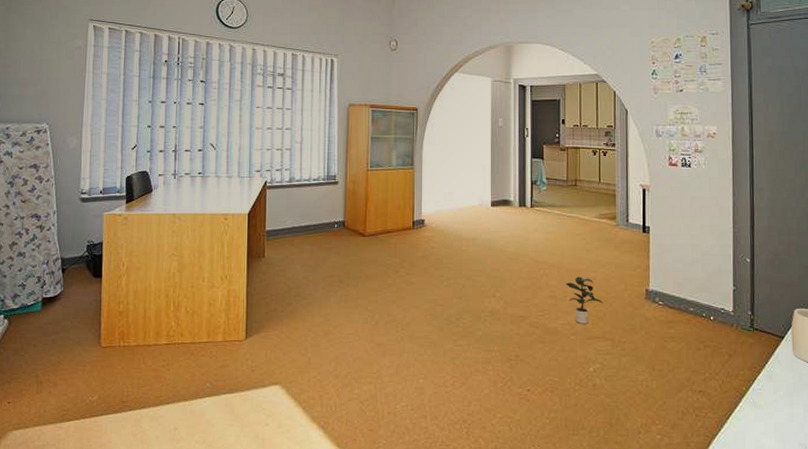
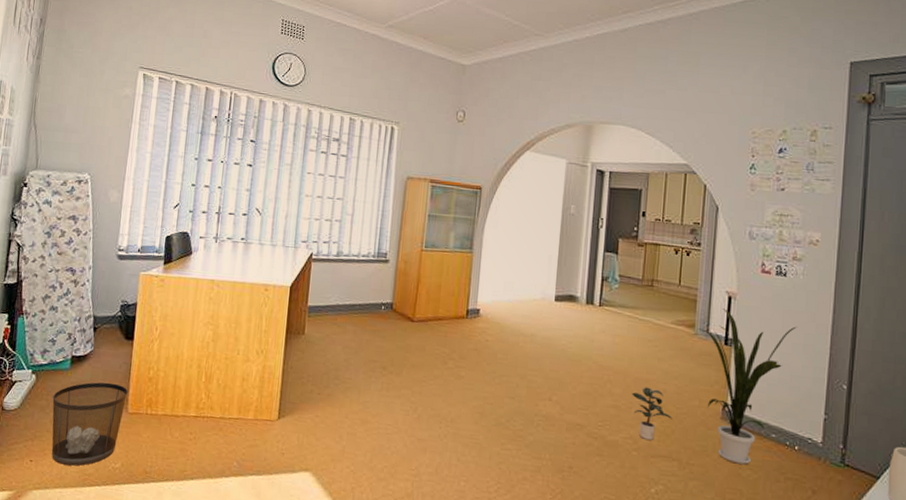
waste bin: none [26,320,100,403] -> present [51,382,129,466]
house plant: none [619,200,704,338] -> present [698,308,797,465]

